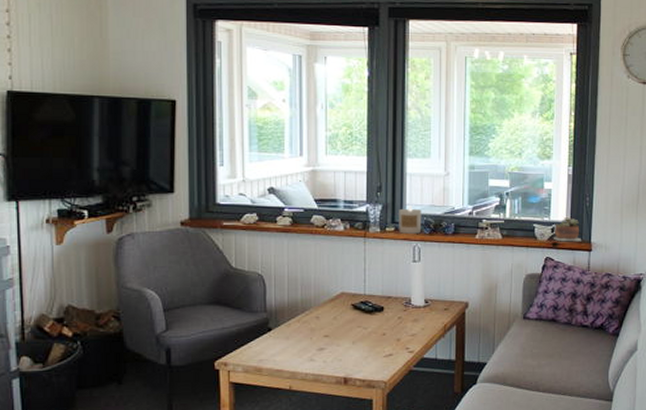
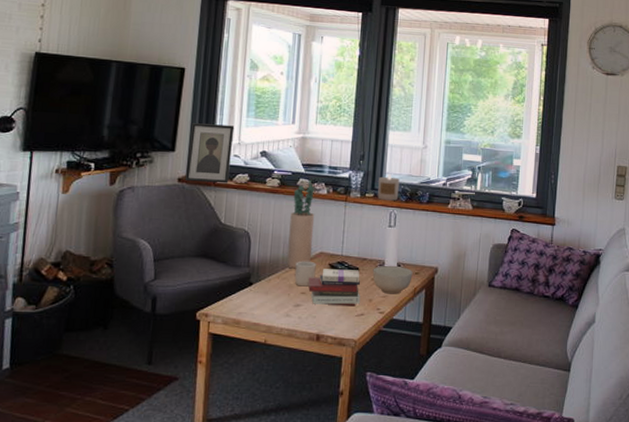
picture frame: none [188,161,237,225] -> present [184,123,235,184]
vase: none [306,214,333,312] -> present [287,178,315,269]
mug: none [316,302,338,329] -> present [294,261,316,287]
books: none [330,309,387,347] -> present [307,269,360,307]
bowl: none [399,302,442,332] -> present [372,265,413,294]
succulent plant: present [554,217,582,242] -> none [520,192,547,216]

